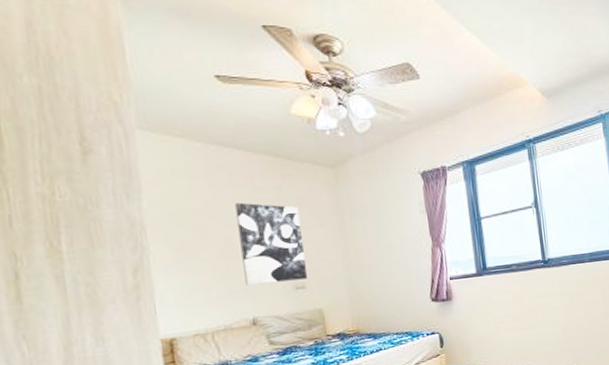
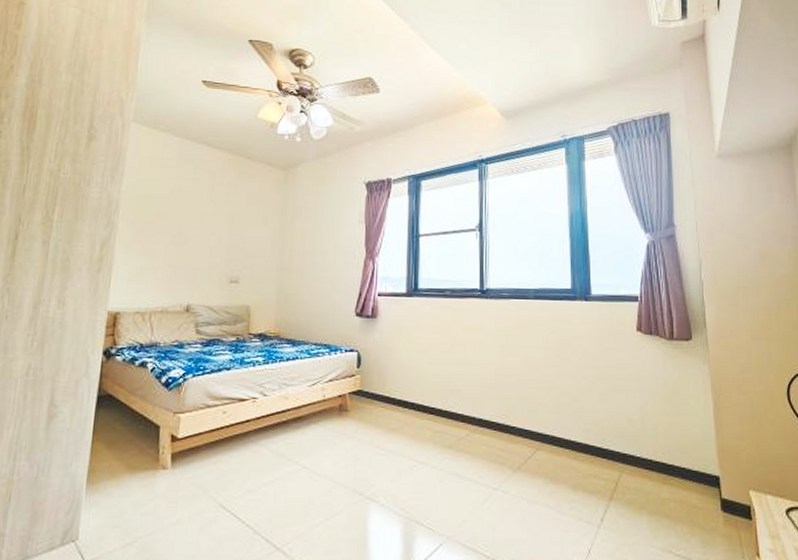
wall art: present [235,202,307,285] -> none [188,194,247,274]

